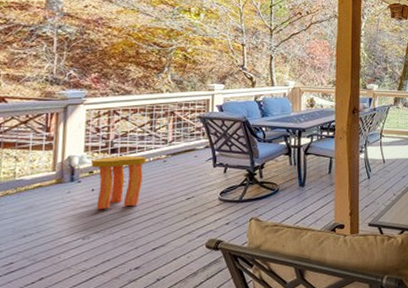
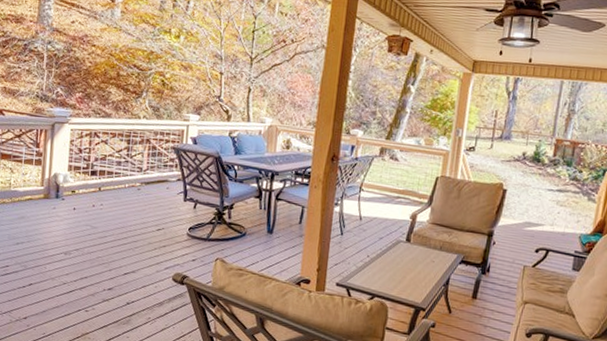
stool: present [91,156,147,209] -> none [73,178,123,229]

